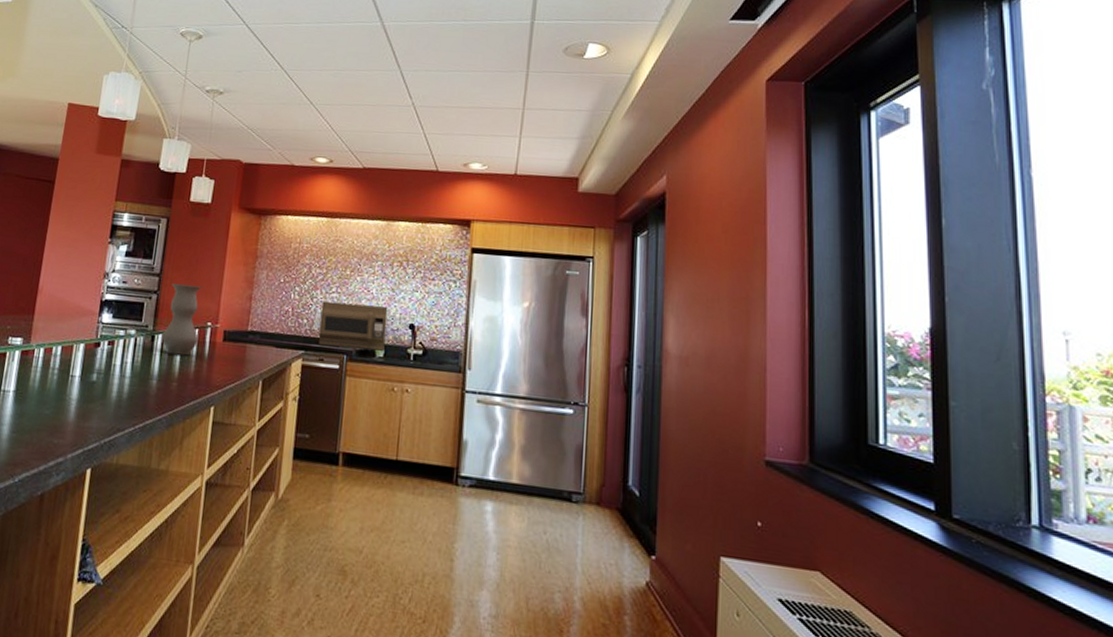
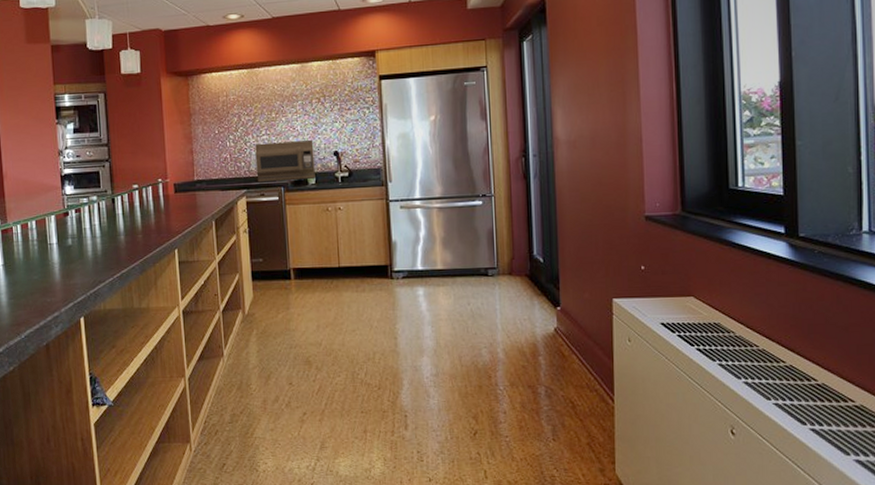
vase: present [161,283,202,356] -> none [120,149,153,212]

